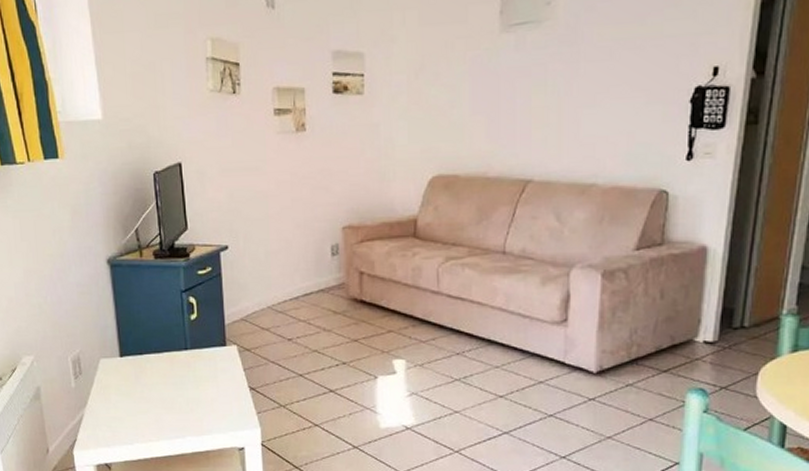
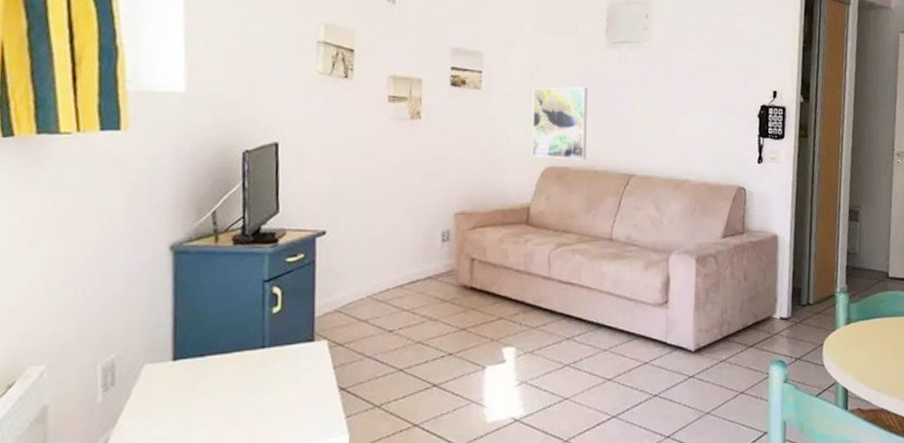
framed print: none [417,83,478,166] -> present [532,87,587,160]

